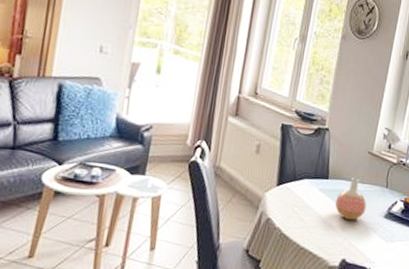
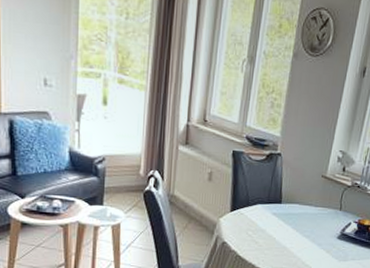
vase: present [334,178,367,221] -> none [288,202,320,243]

